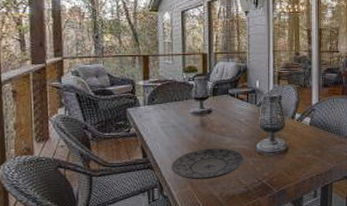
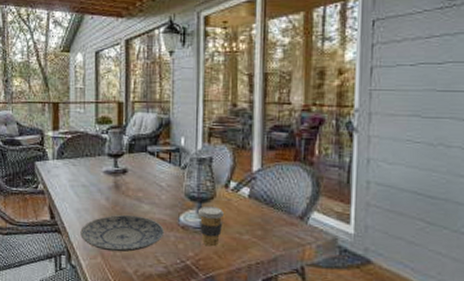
coffee cup: none [270,134,291,167] -> present [197,205,224,247]

